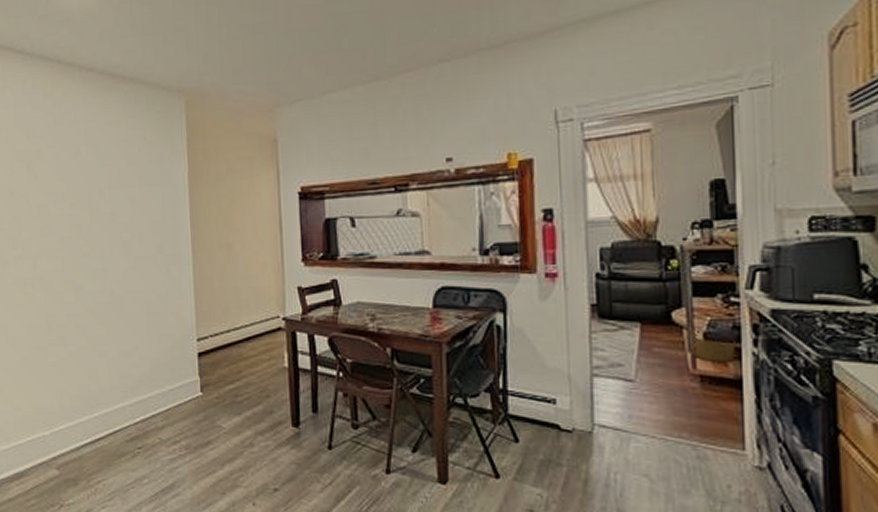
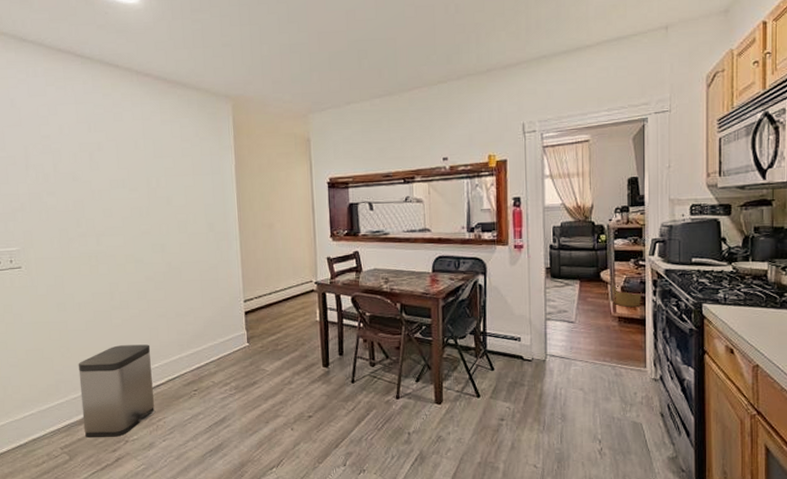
pedal bin: none [10,389,94,499] -> present [78,344,156,437]

